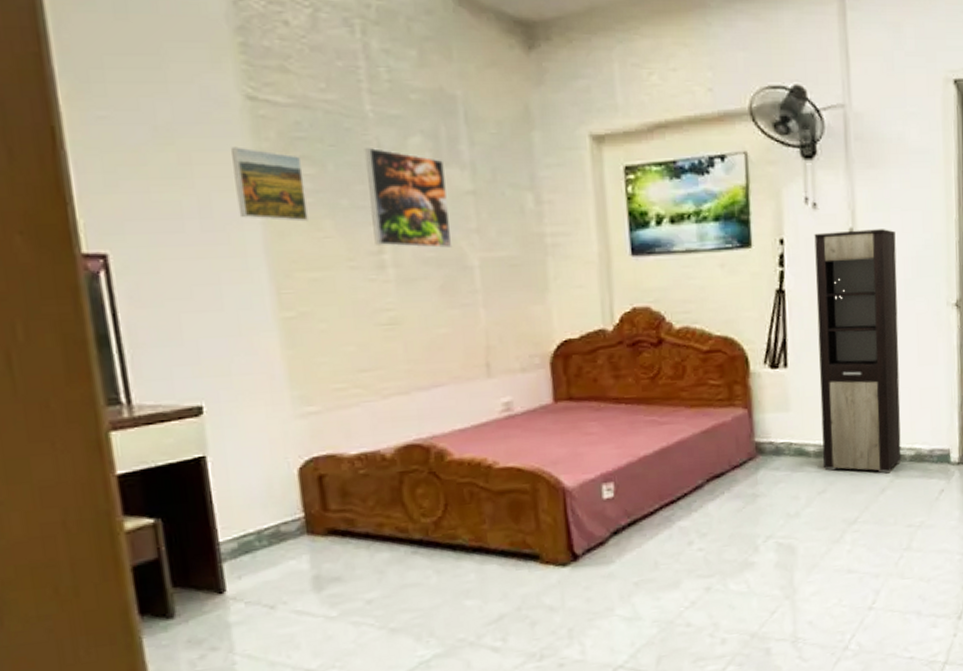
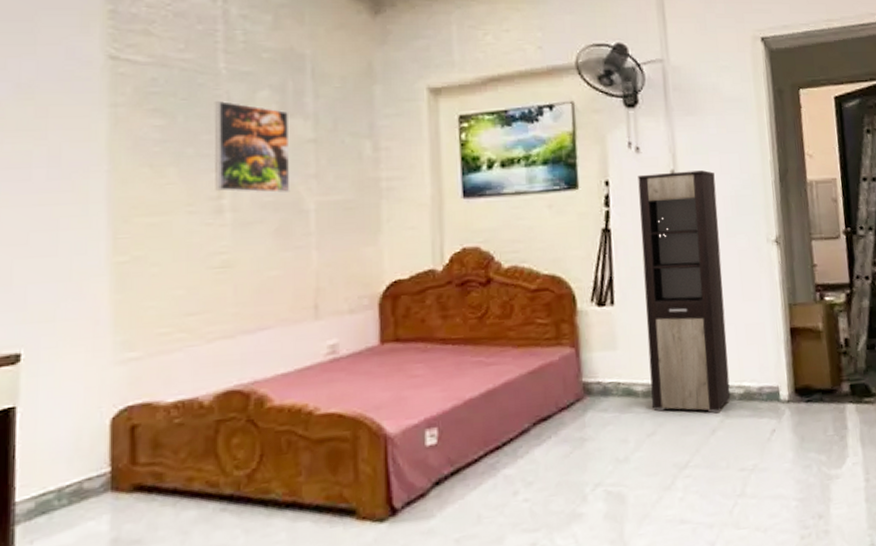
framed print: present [231,146,308,222] -> none [86,101,154,170]

